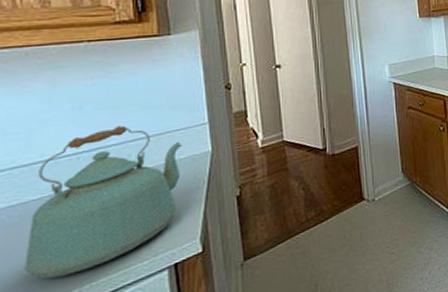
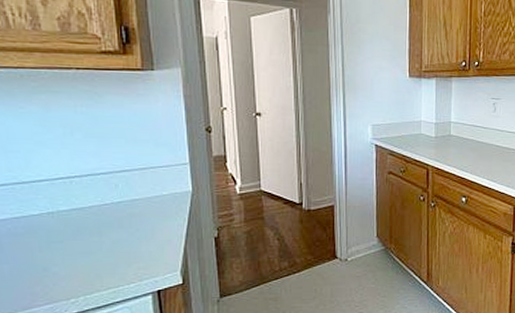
kettle: present [25,125,182,280] -> none [29,156,164,286]

